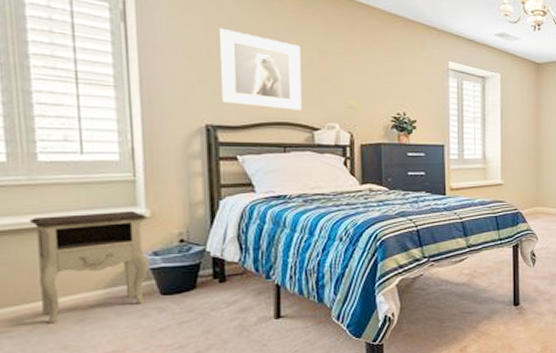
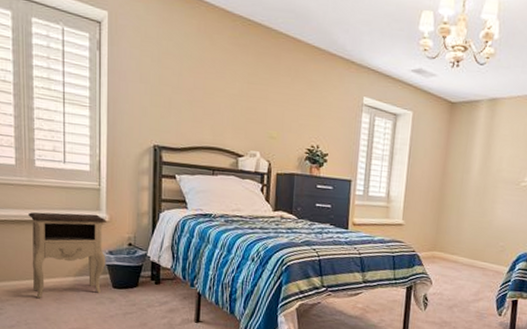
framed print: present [218,27,302,111] -> none [167,57,233,137]

